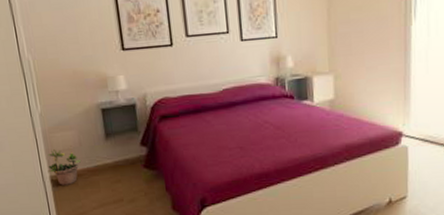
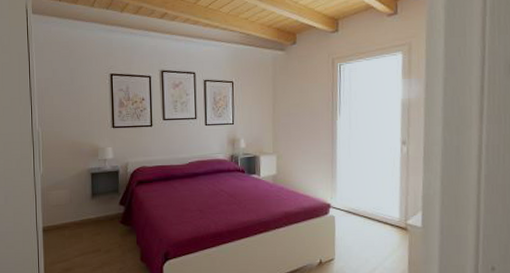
potted plant: present [47,146,82,186] -> none [41,202,70,235]

